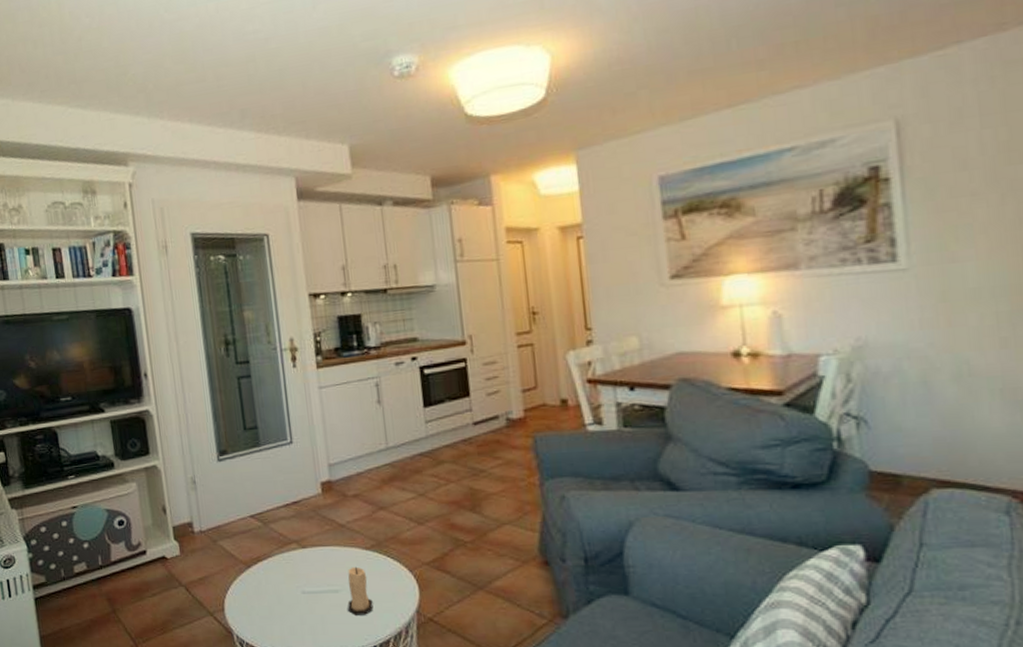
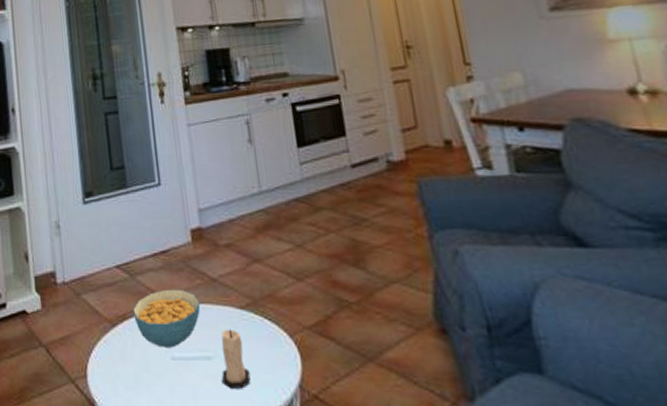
cereal bowl: none [266,534,329,584] -> present [133,289,201,348]

